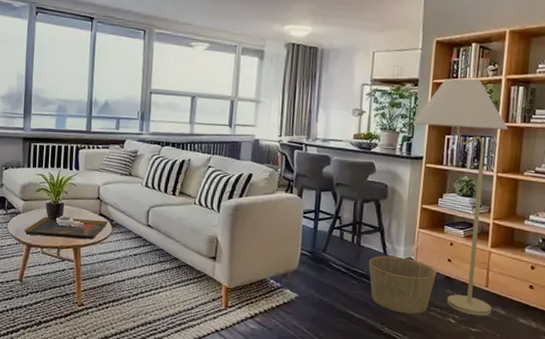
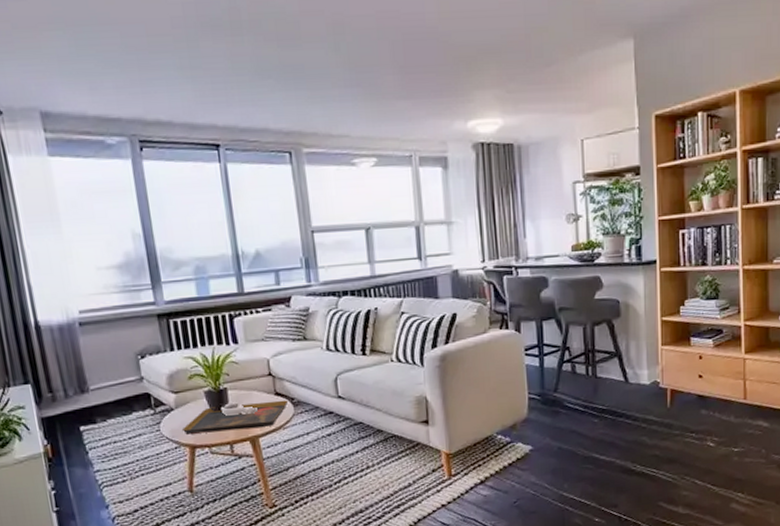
basket: present [368,256,437,315] -> none [608,382,688,446]
floor lamp: present [412,78,508,316] -> none [639,156,753,434]

